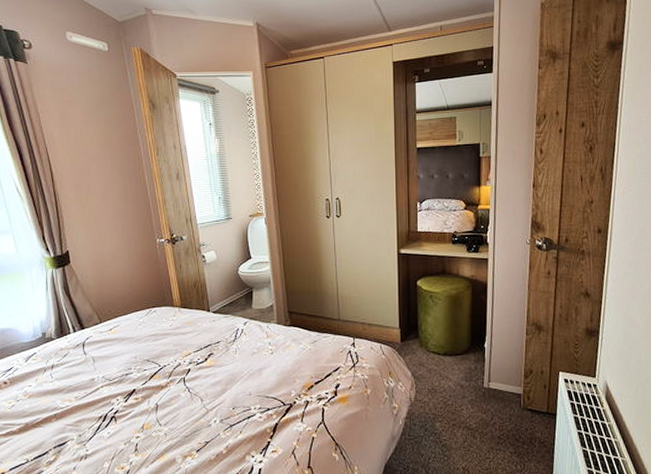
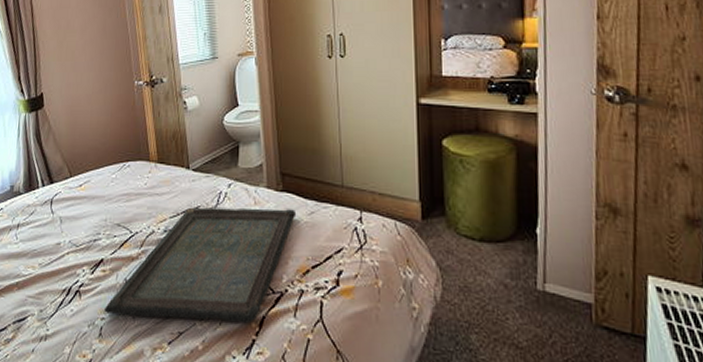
serving tray: none [139,340,302,432] -> present [104,207,297,323]

